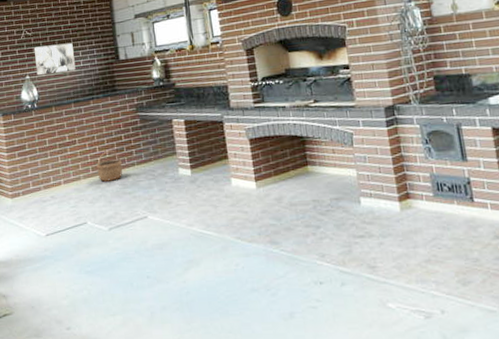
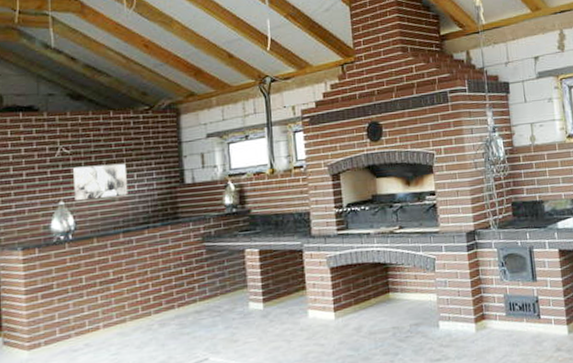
wicker basket: present [96,150,123,182] -> none [148,286,182,323]

